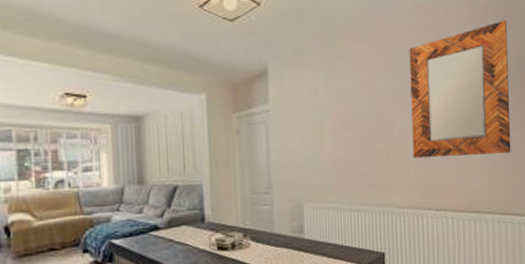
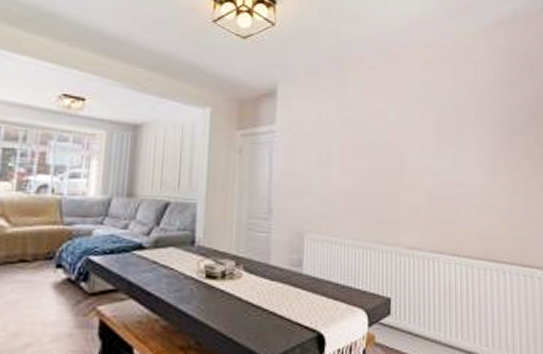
home mirror: present [409,19,511,159] -> none [424,62,531,199]

